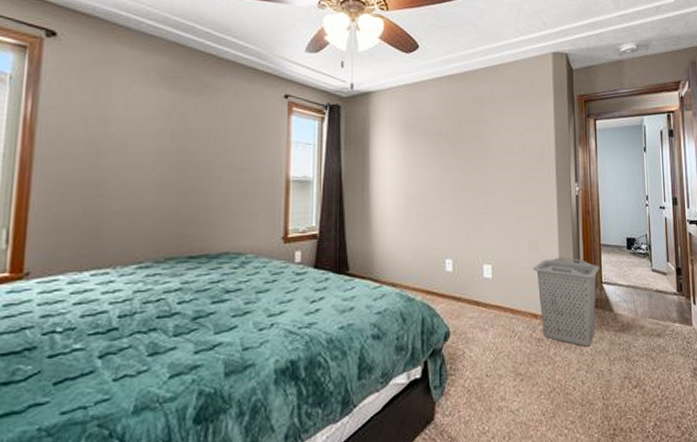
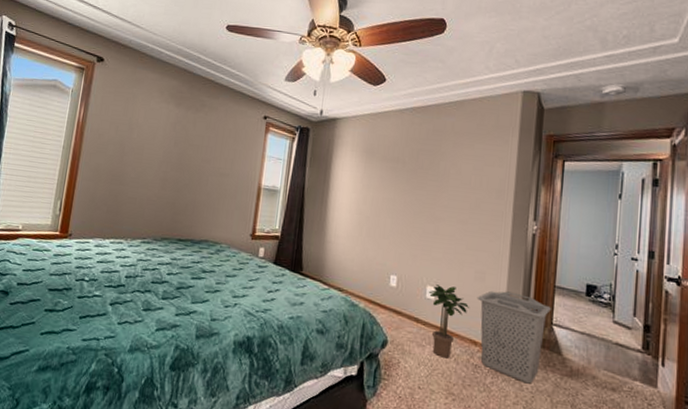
potted plant: none [485,261,527,338] -> present [428,284,470,359]

